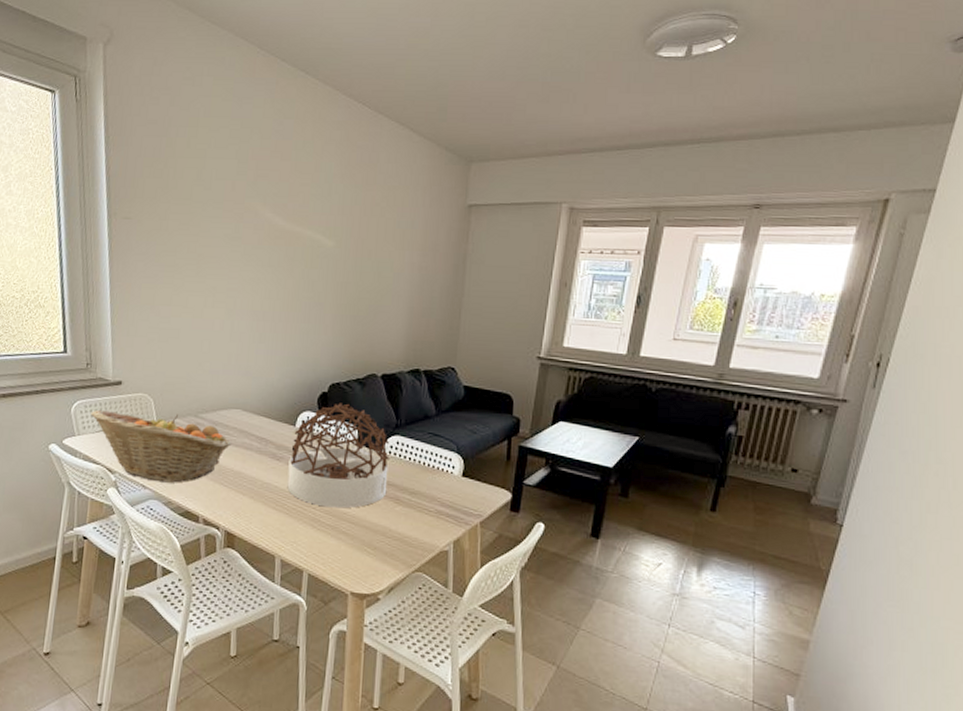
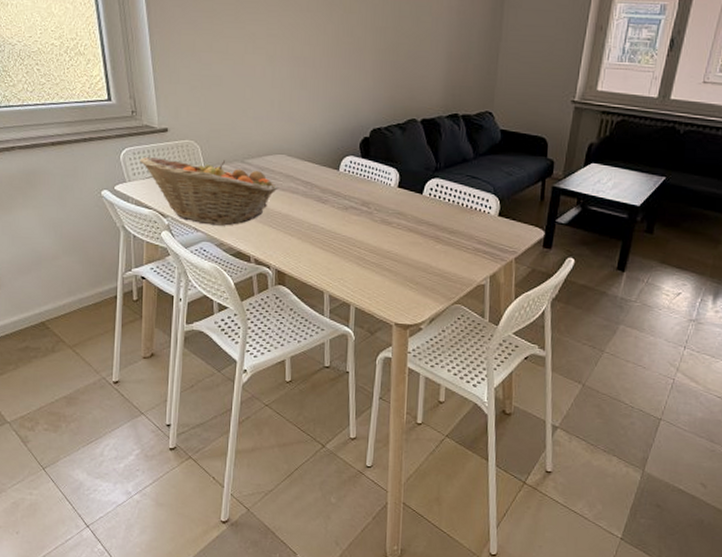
architectural model: present [287,403,389,508] -> none [333,147,429,247]

